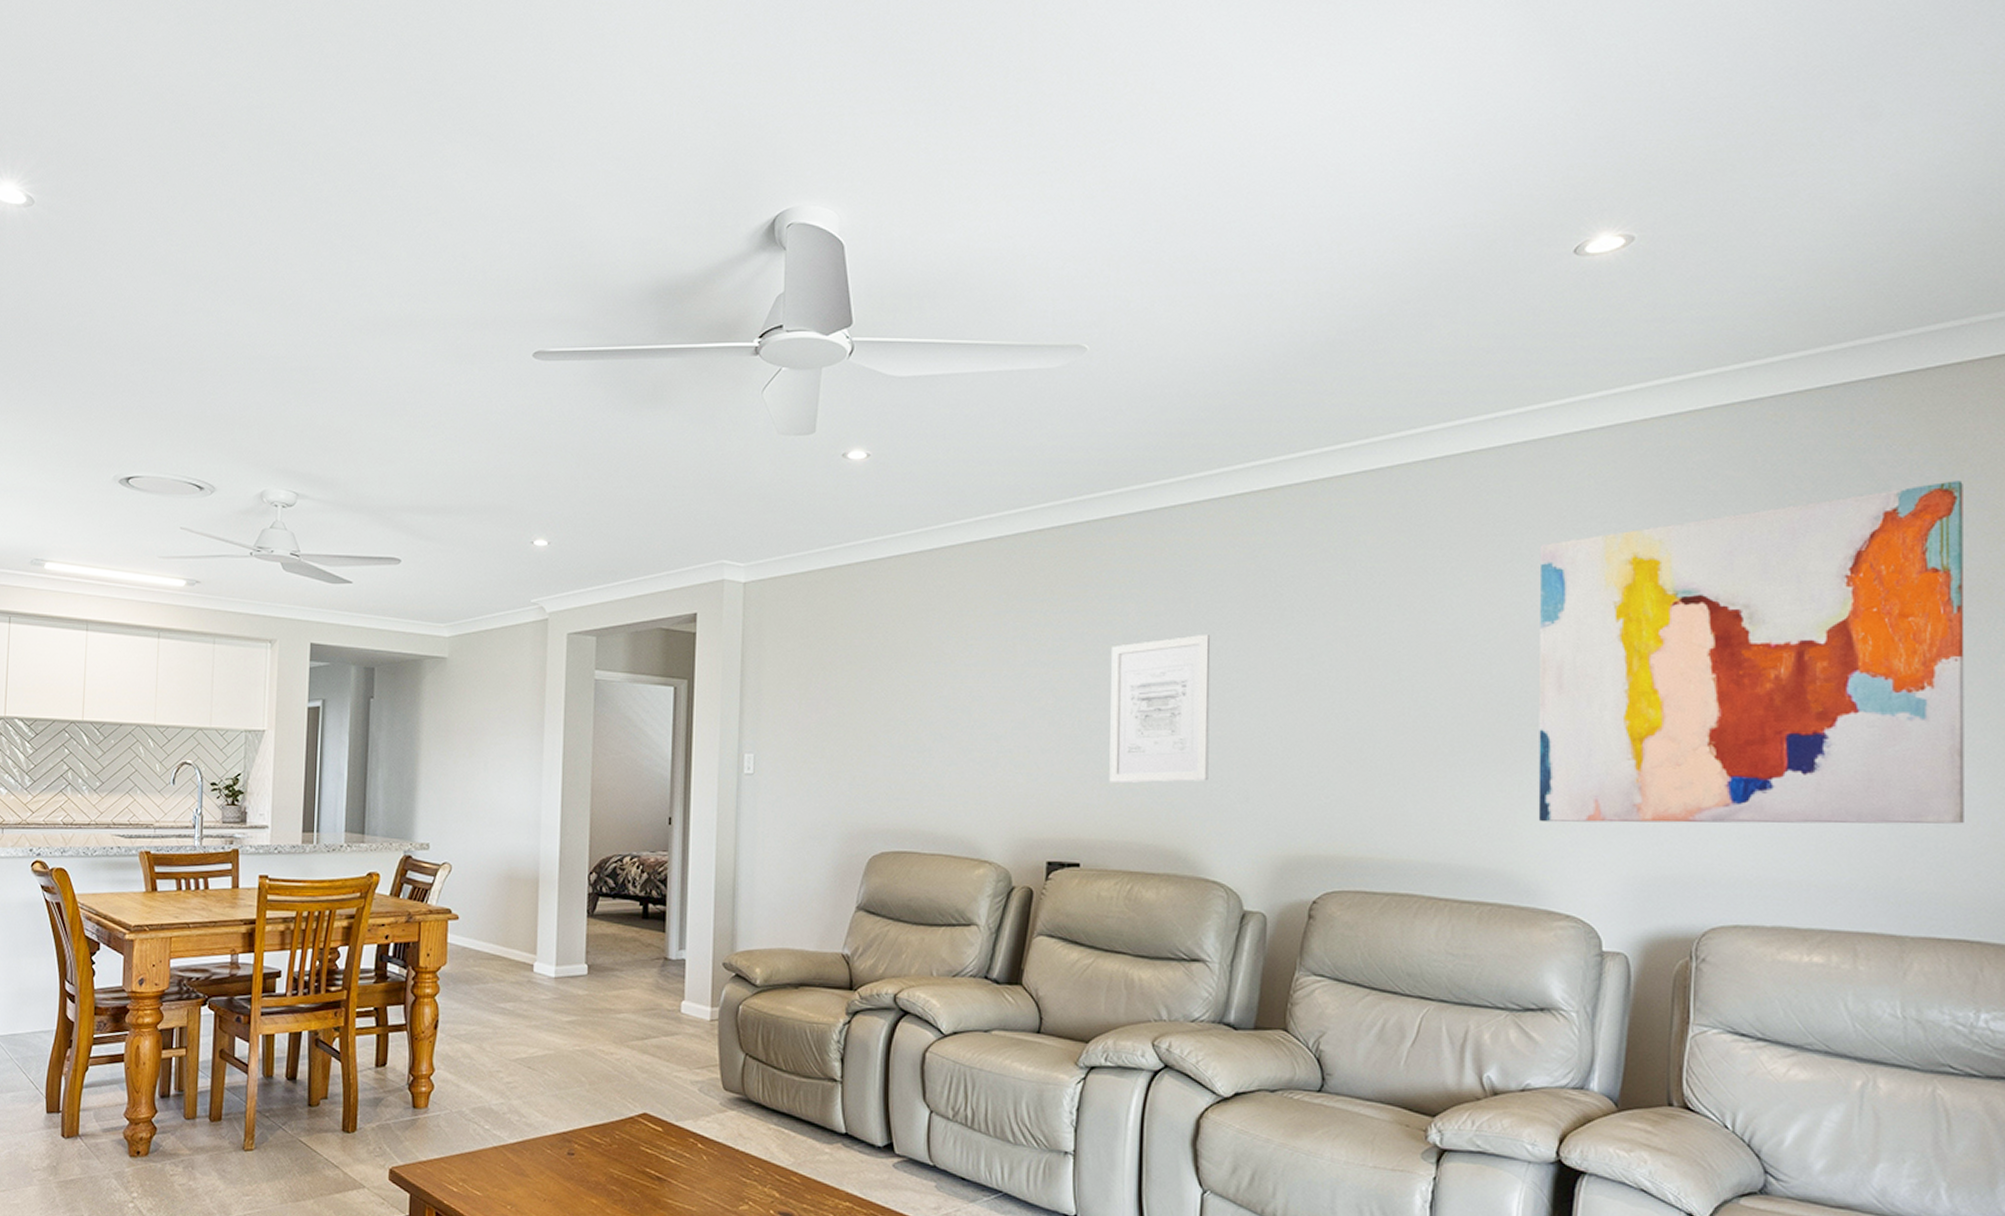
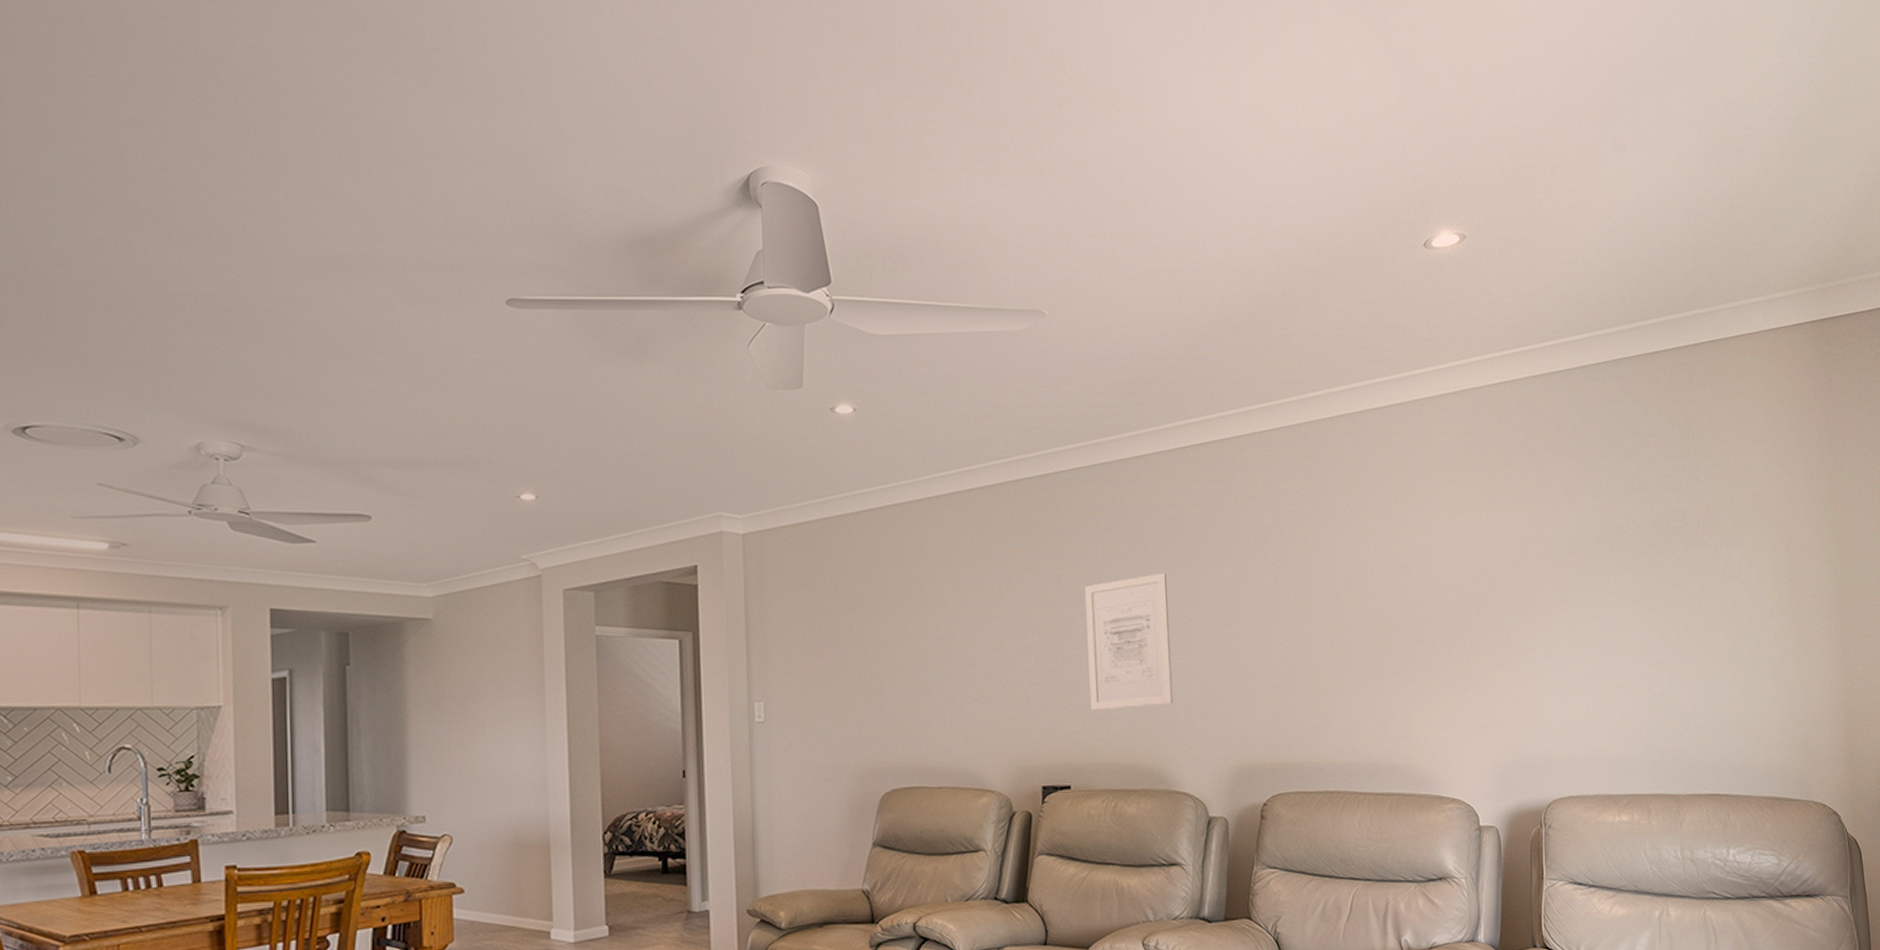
wall art: present [1538,481,1965,824] -> none [1414,438,1711,723]

